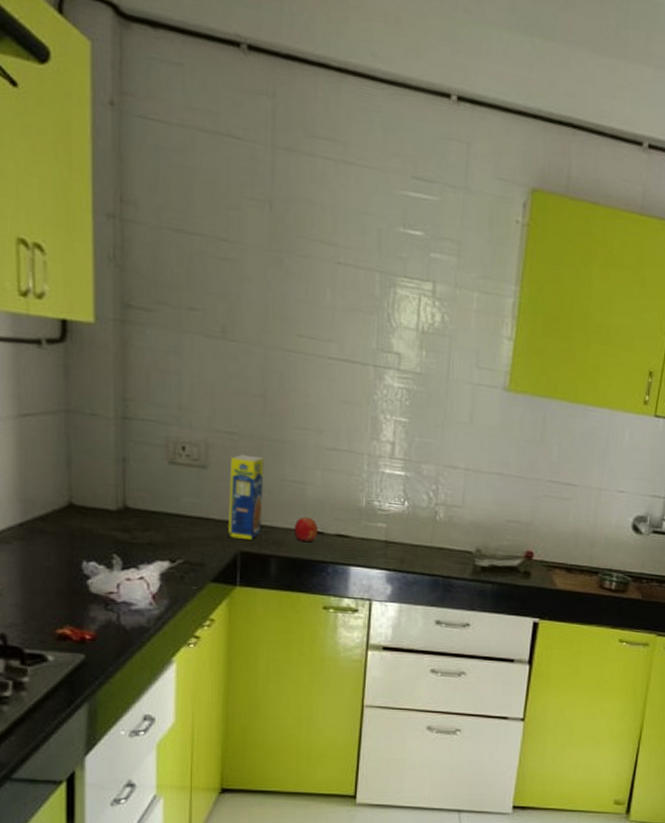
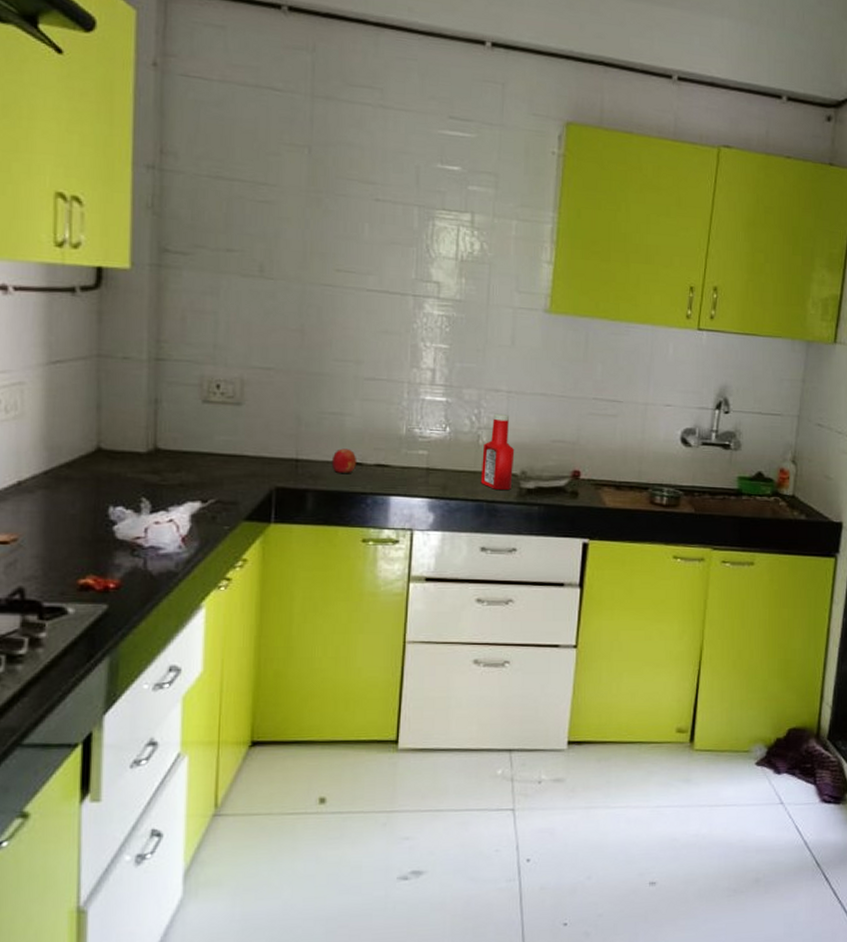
legume: present [228,454,264,540] -> none [263,389,301,474]
ketchup bottle: none [437,490,471,567] -> present [480,413,515,490]

